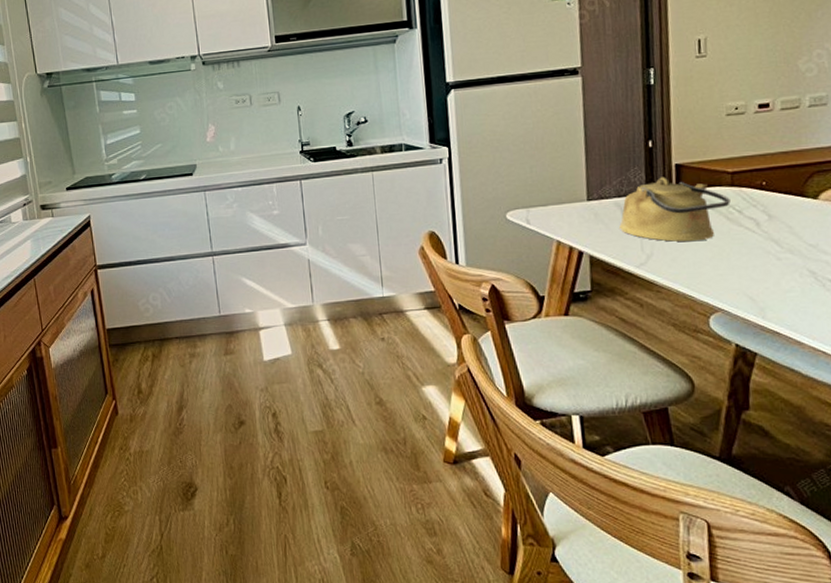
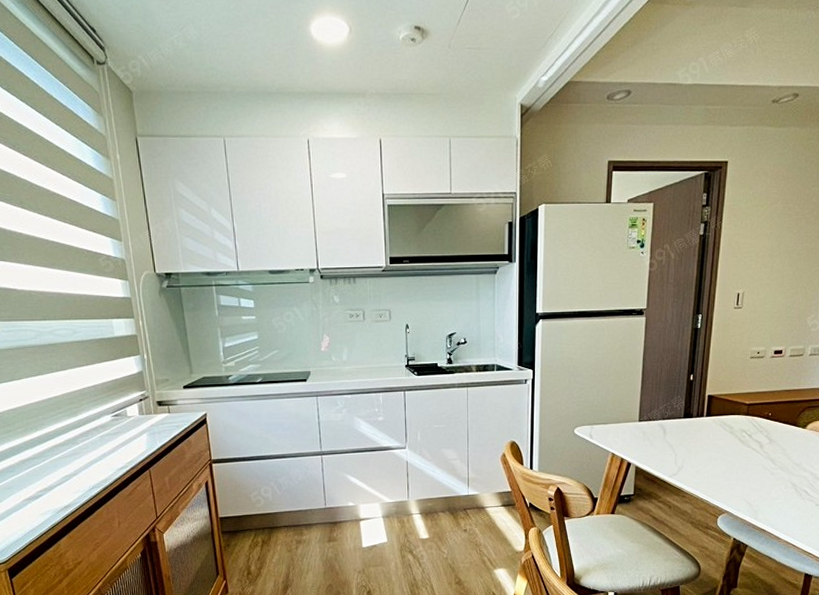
kettle: present [619,177,730,242] -> none [661,405,744,458]

